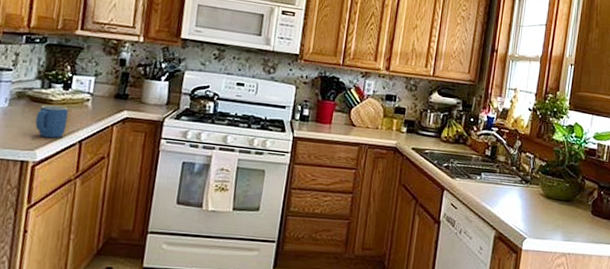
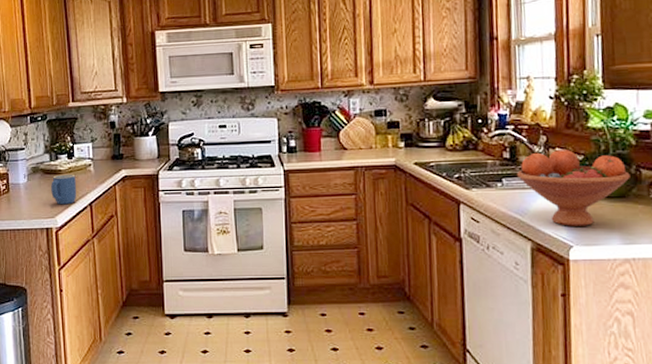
fruit bowl: none [494,154,577,222] -> present [517,148,630,226]

